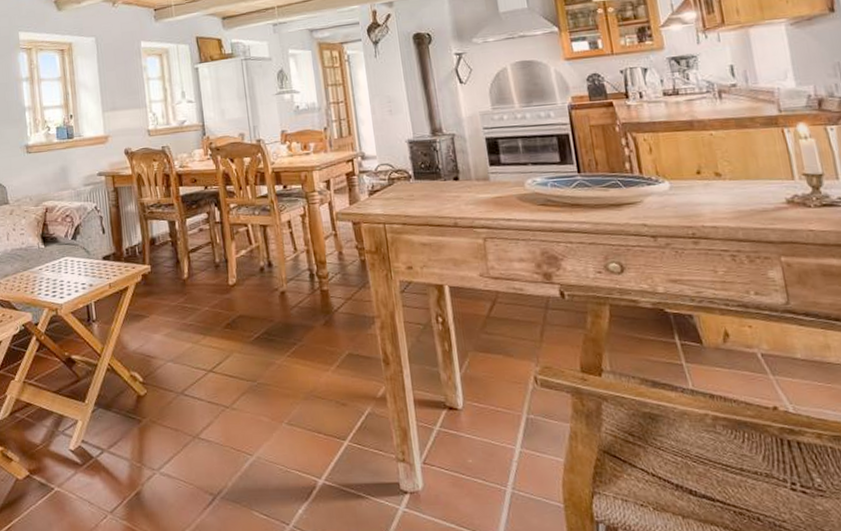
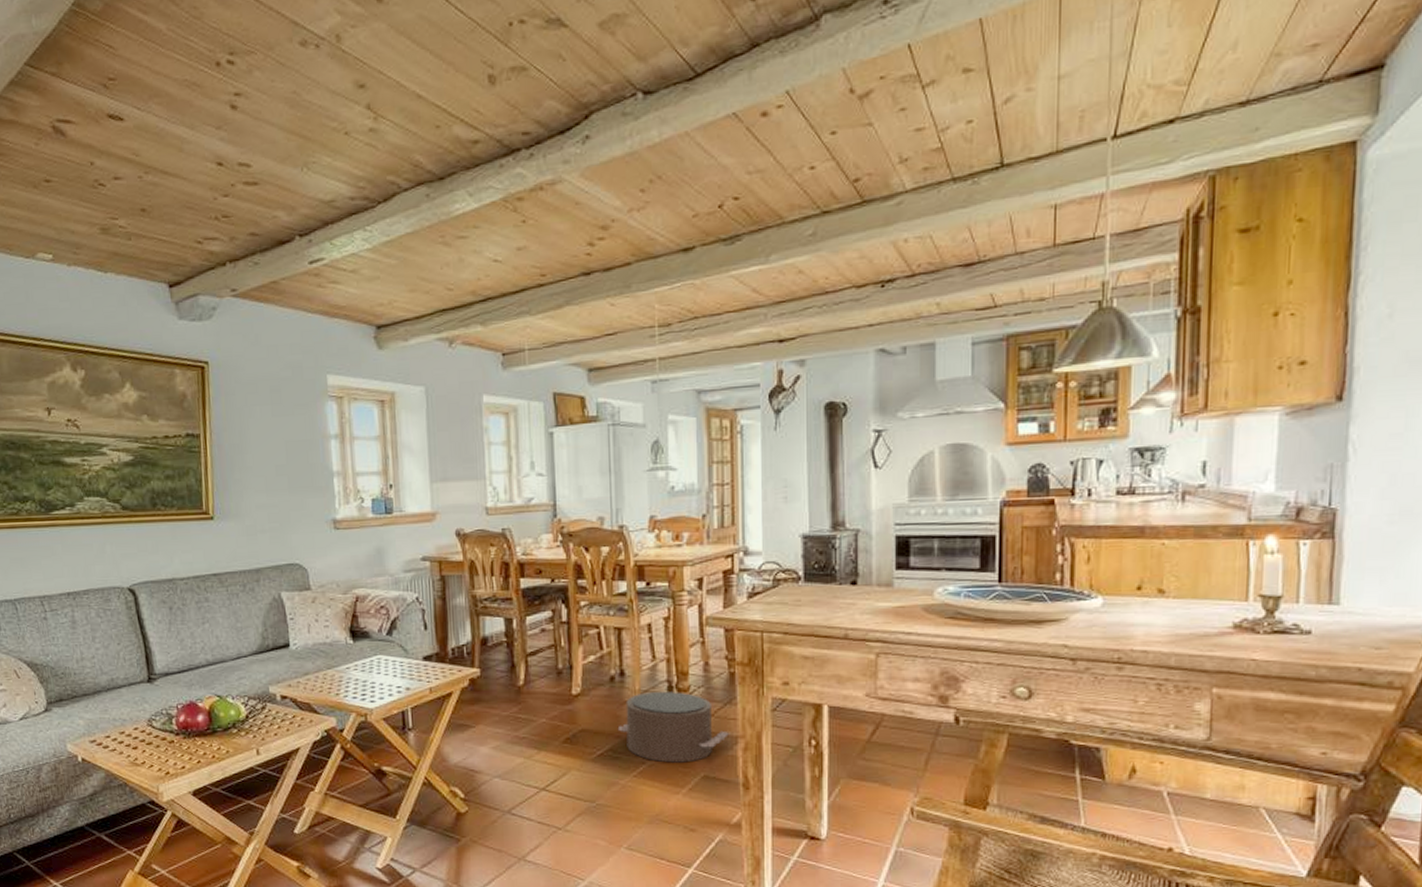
pouf: none [270,279,367,343] -> present [617,692,730,763]

